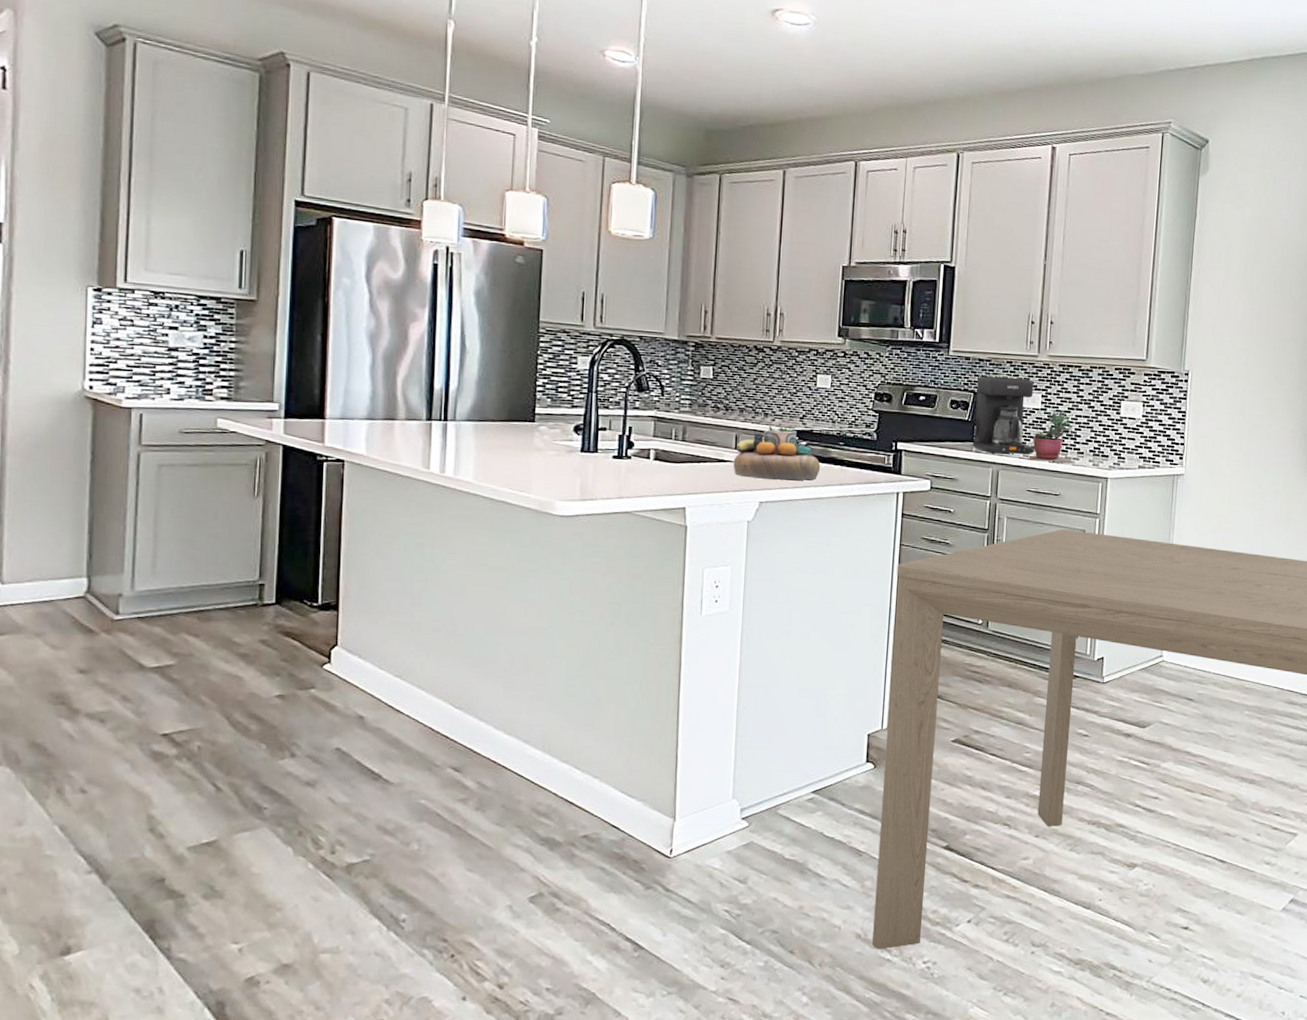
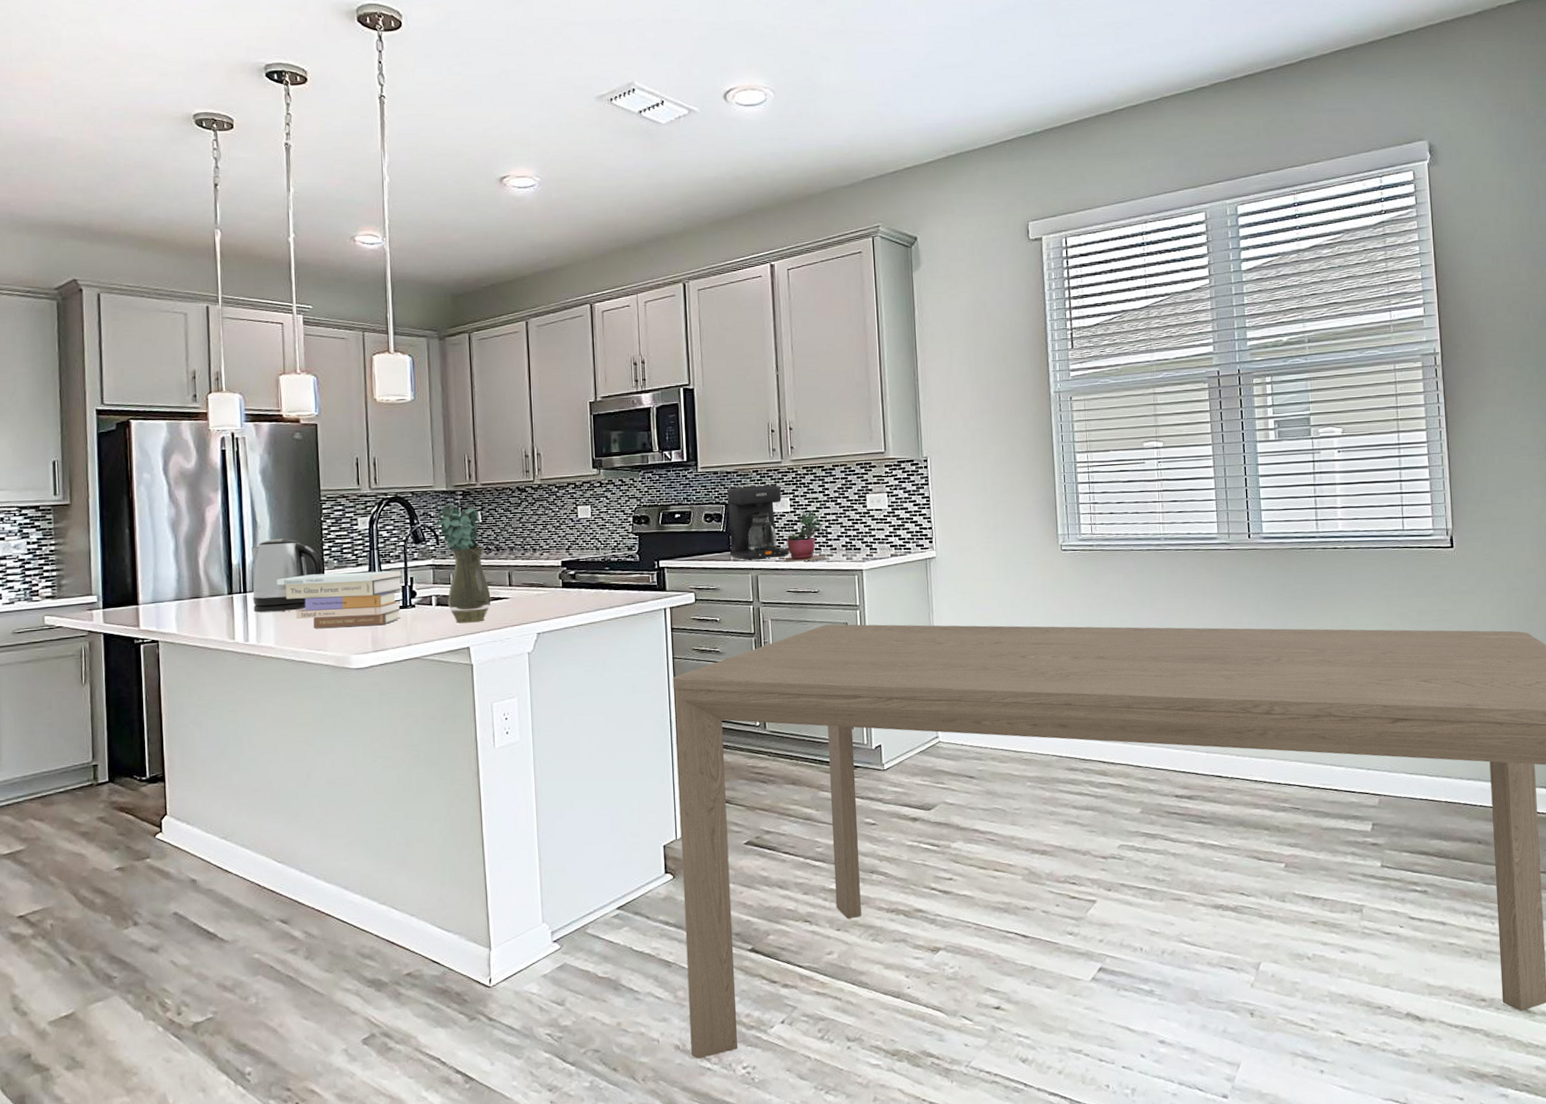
kettle: none [453,367,535,447] -> present [251,538,323,613]
books: none [481,409,620,473] -> present [276,570,402,628]
vase: none [662,351,714,484] -> present [436,501,491,624]
decorative bowl: present [733,425,821,481] -> none [509,558,590,612]

